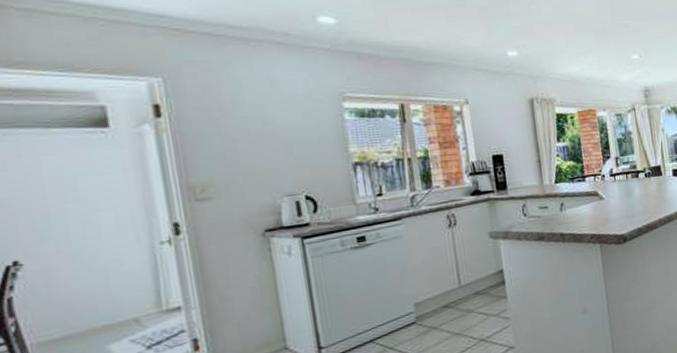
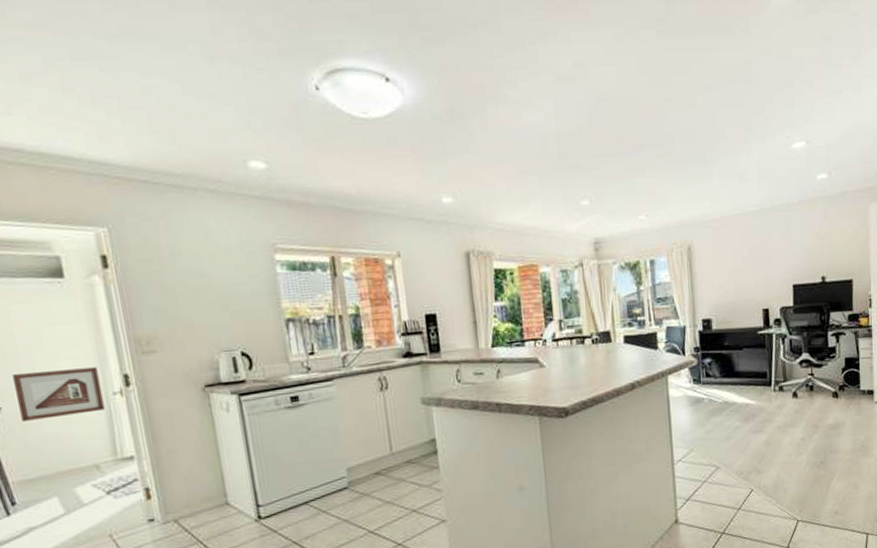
picture frame: none [40,217,150,278] -> present [13,367,105,421]

